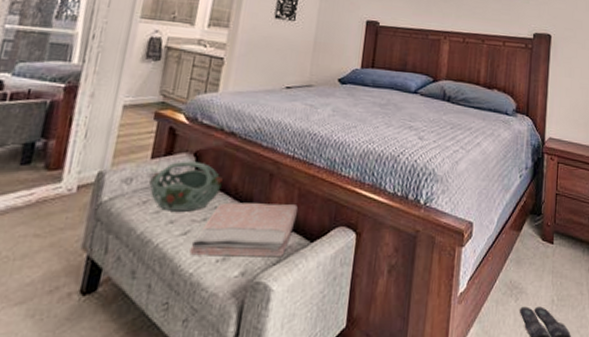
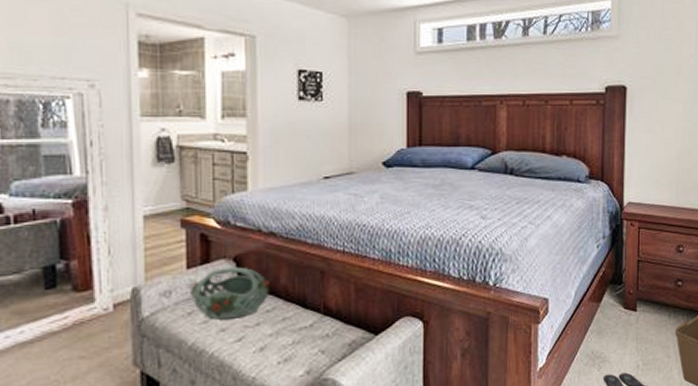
towel: present [189,202,299,258] -> none [248,300,358,361]

